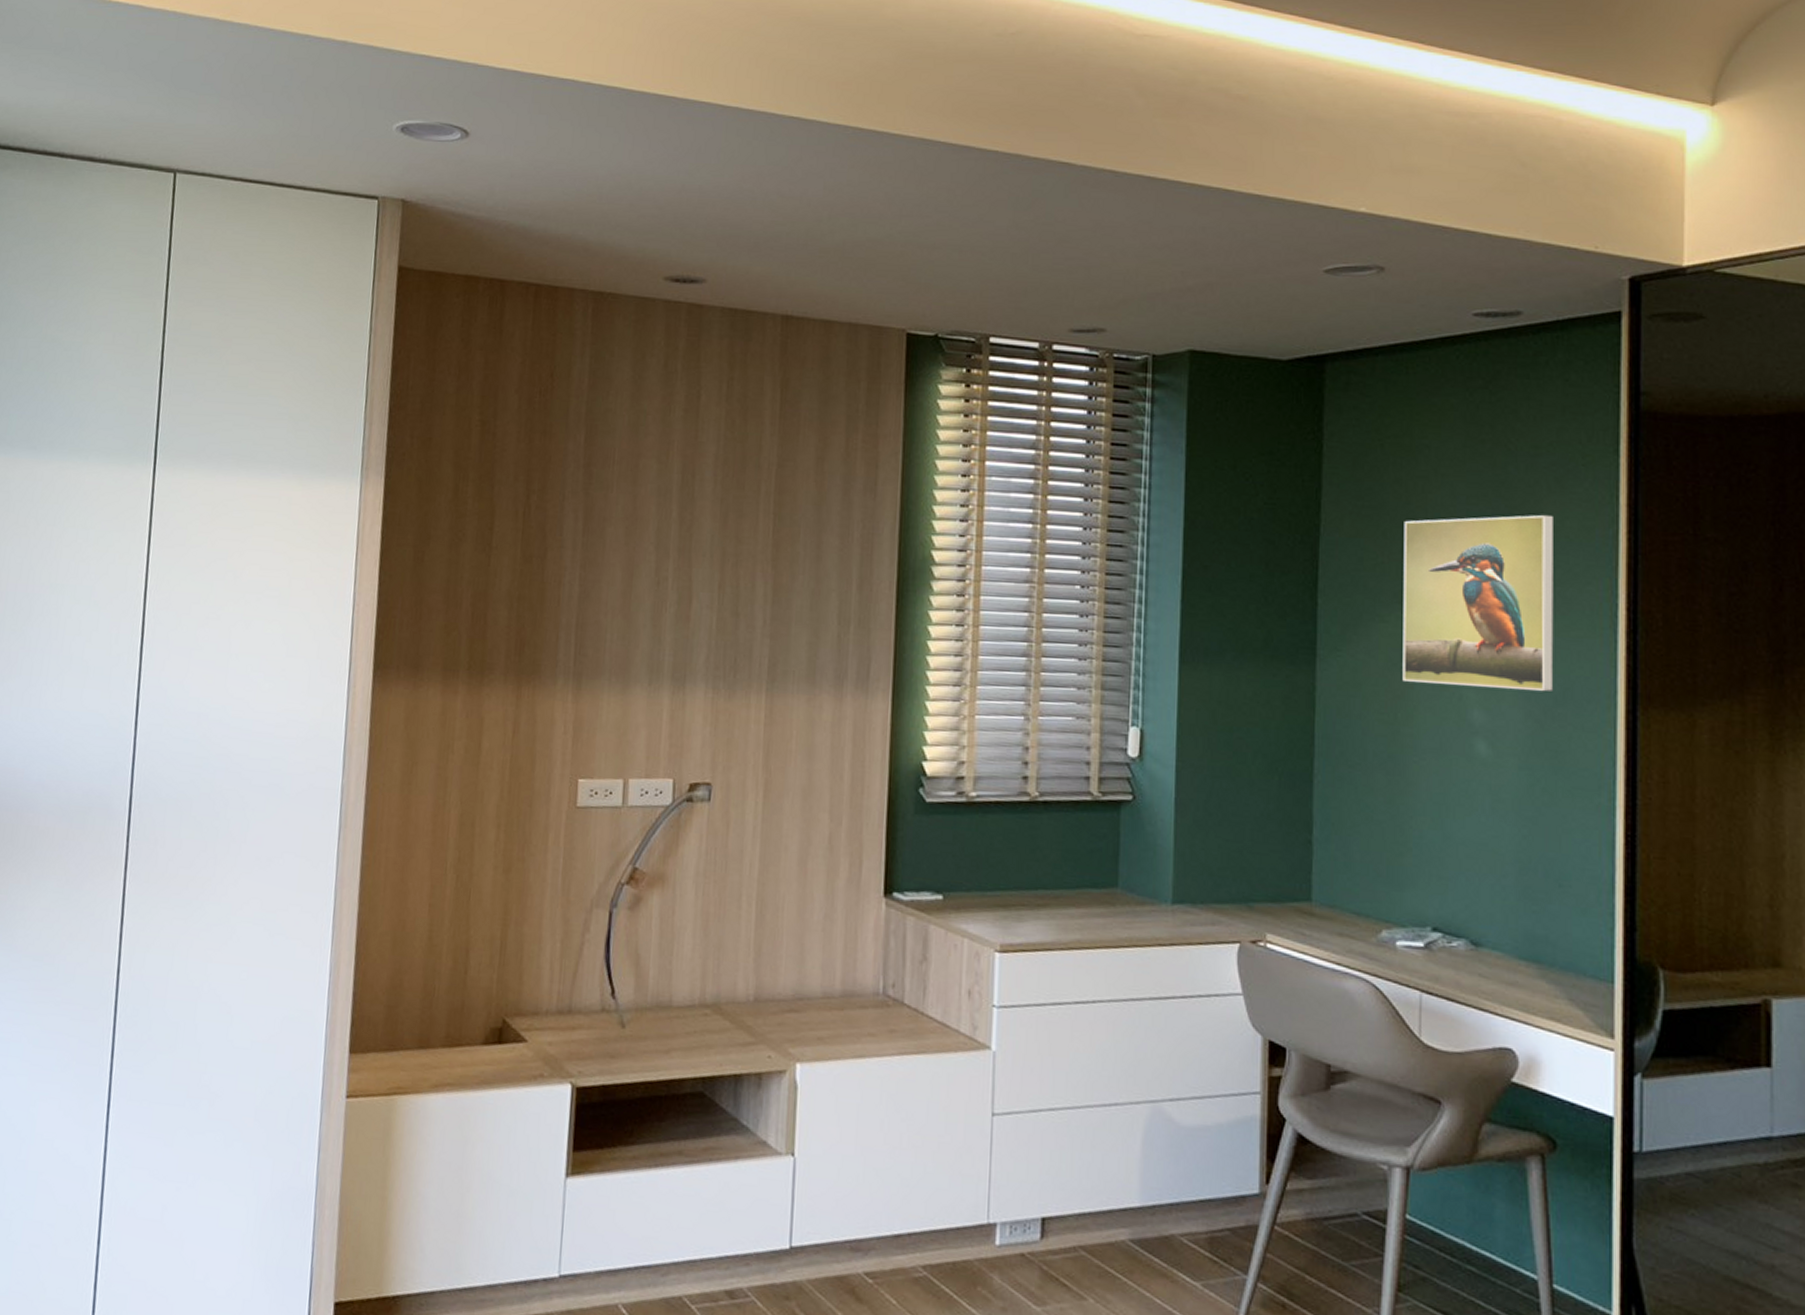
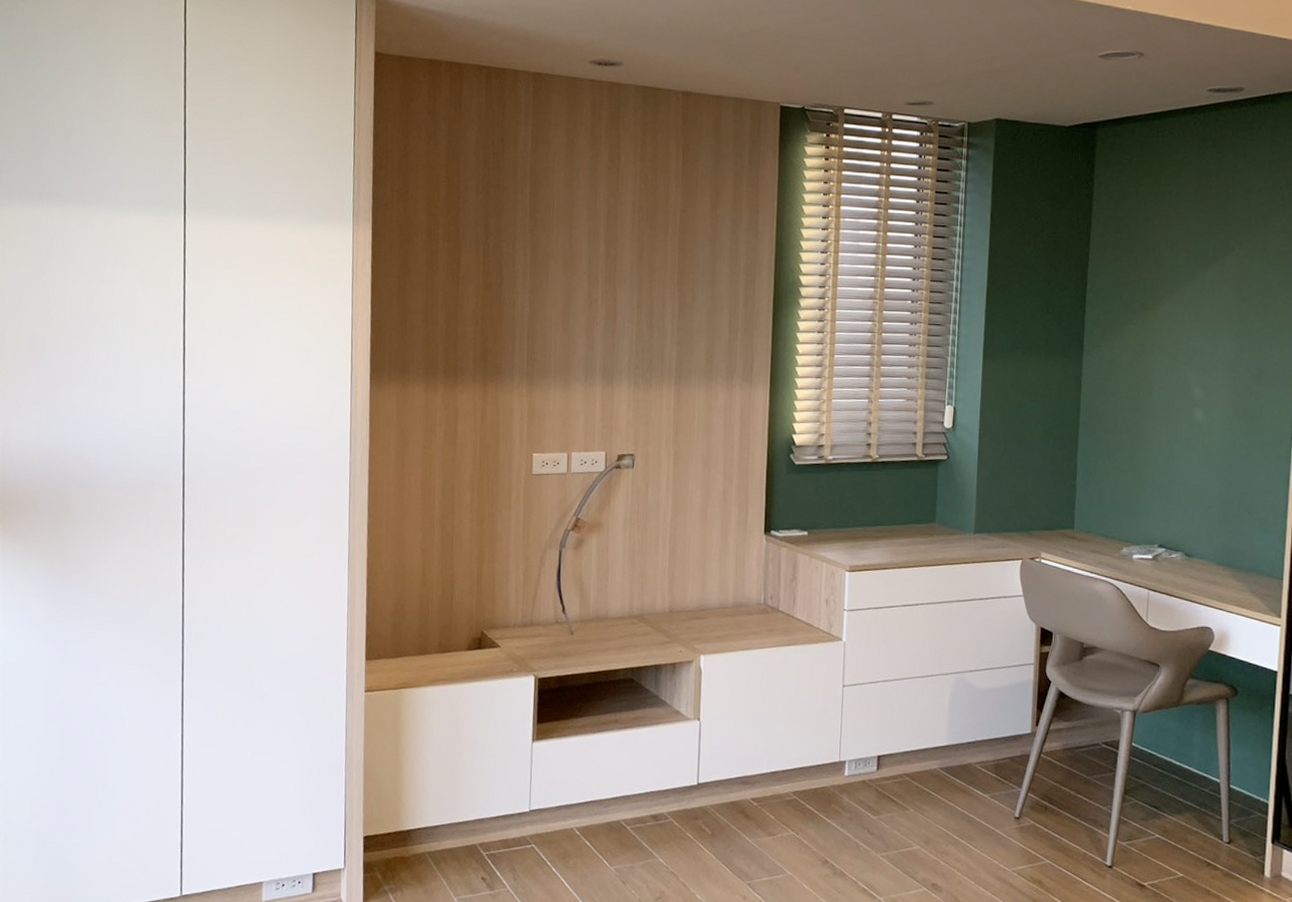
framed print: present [1402,514,1554,691] -> none [1145,243,1259,373]

